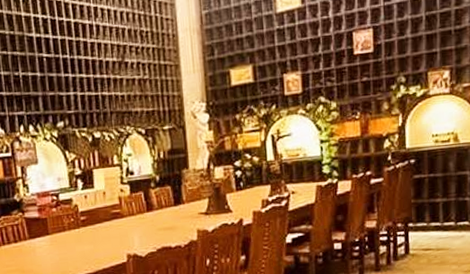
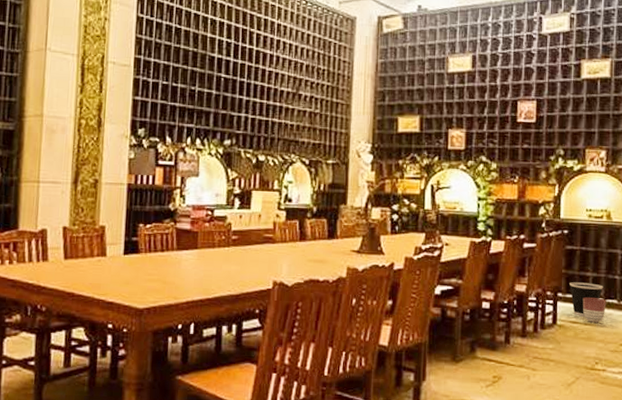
wastebasket: none [420,208,454,243] -> present [569,282,603,317]
planter: none [433,222,458,247] -> present [582,297,606,323]

